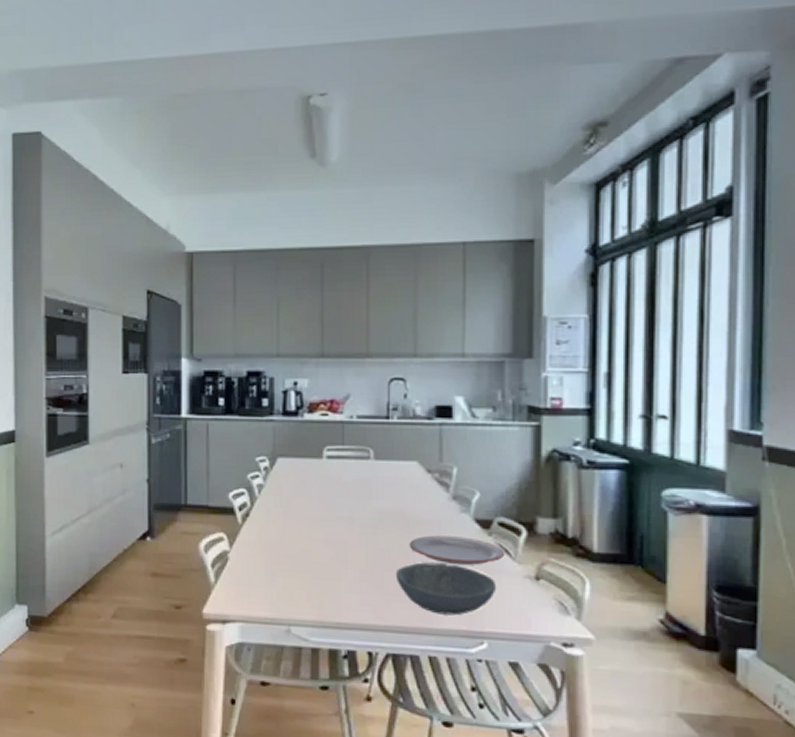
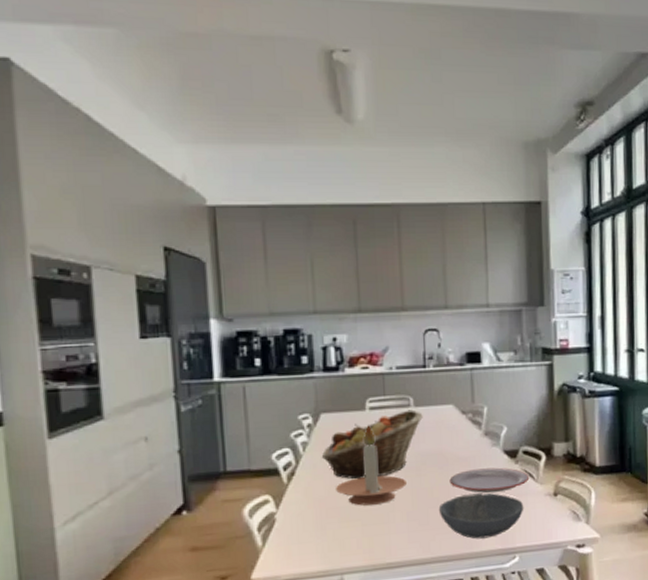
fruit basket: none [275,462,383,530] -> present [321,409,423,480]
candle holder: none [288,473,361,559] -> present [336,424,406,506]

